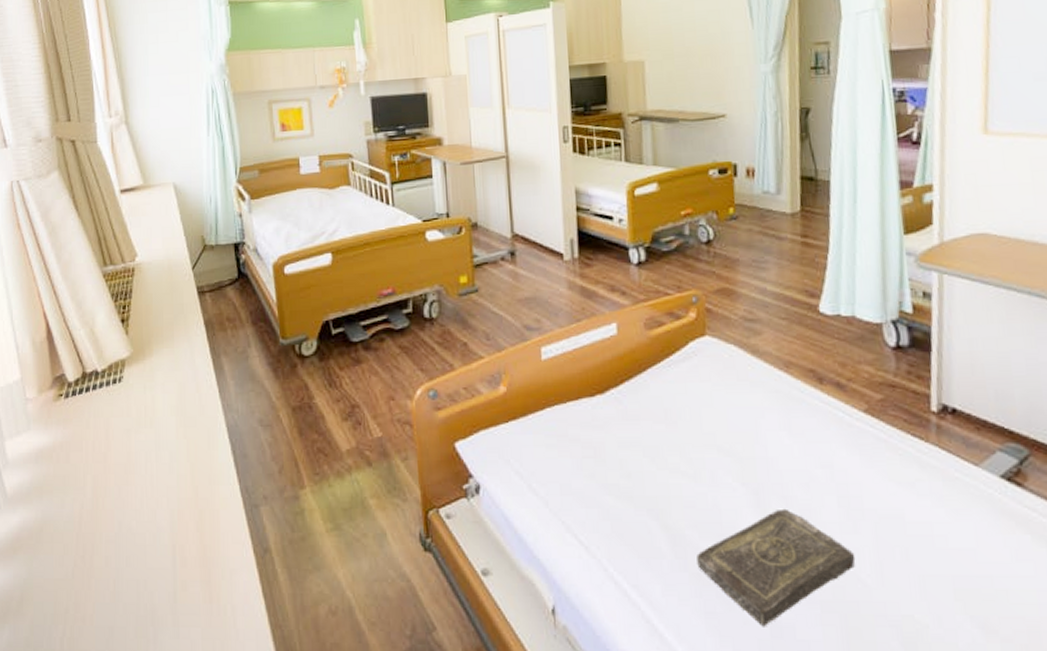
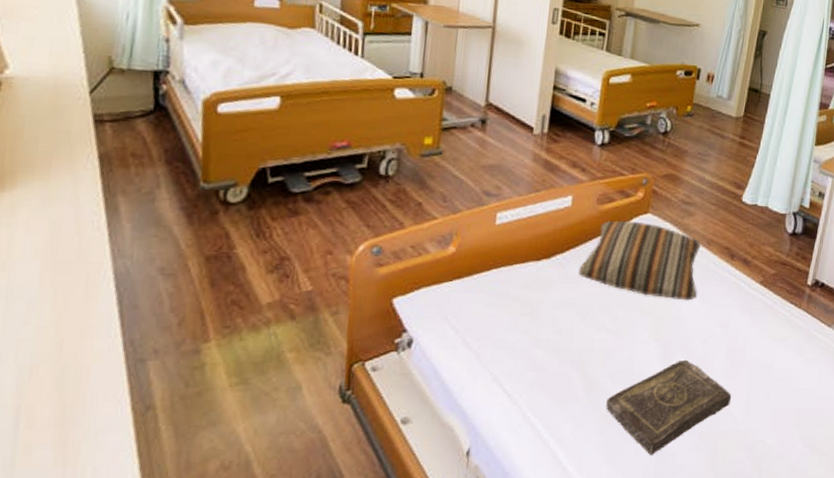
pillow: none [637,346,784,436] -> present [578,220,701,301]

